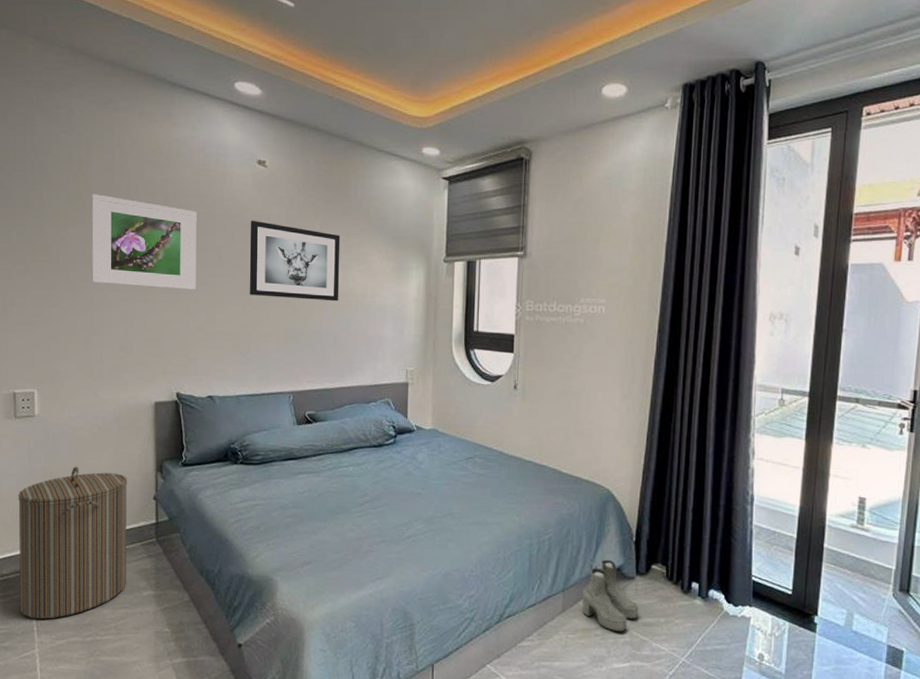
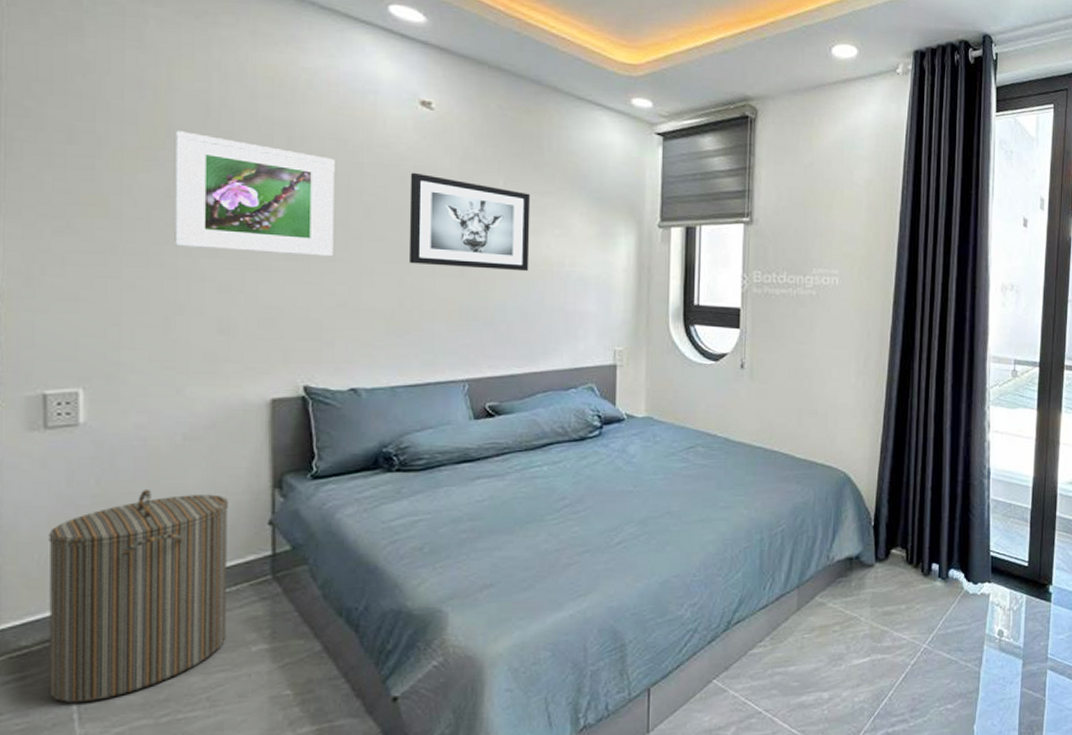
boots: present [582,559,639,632] -> none [818,548,879,625]

